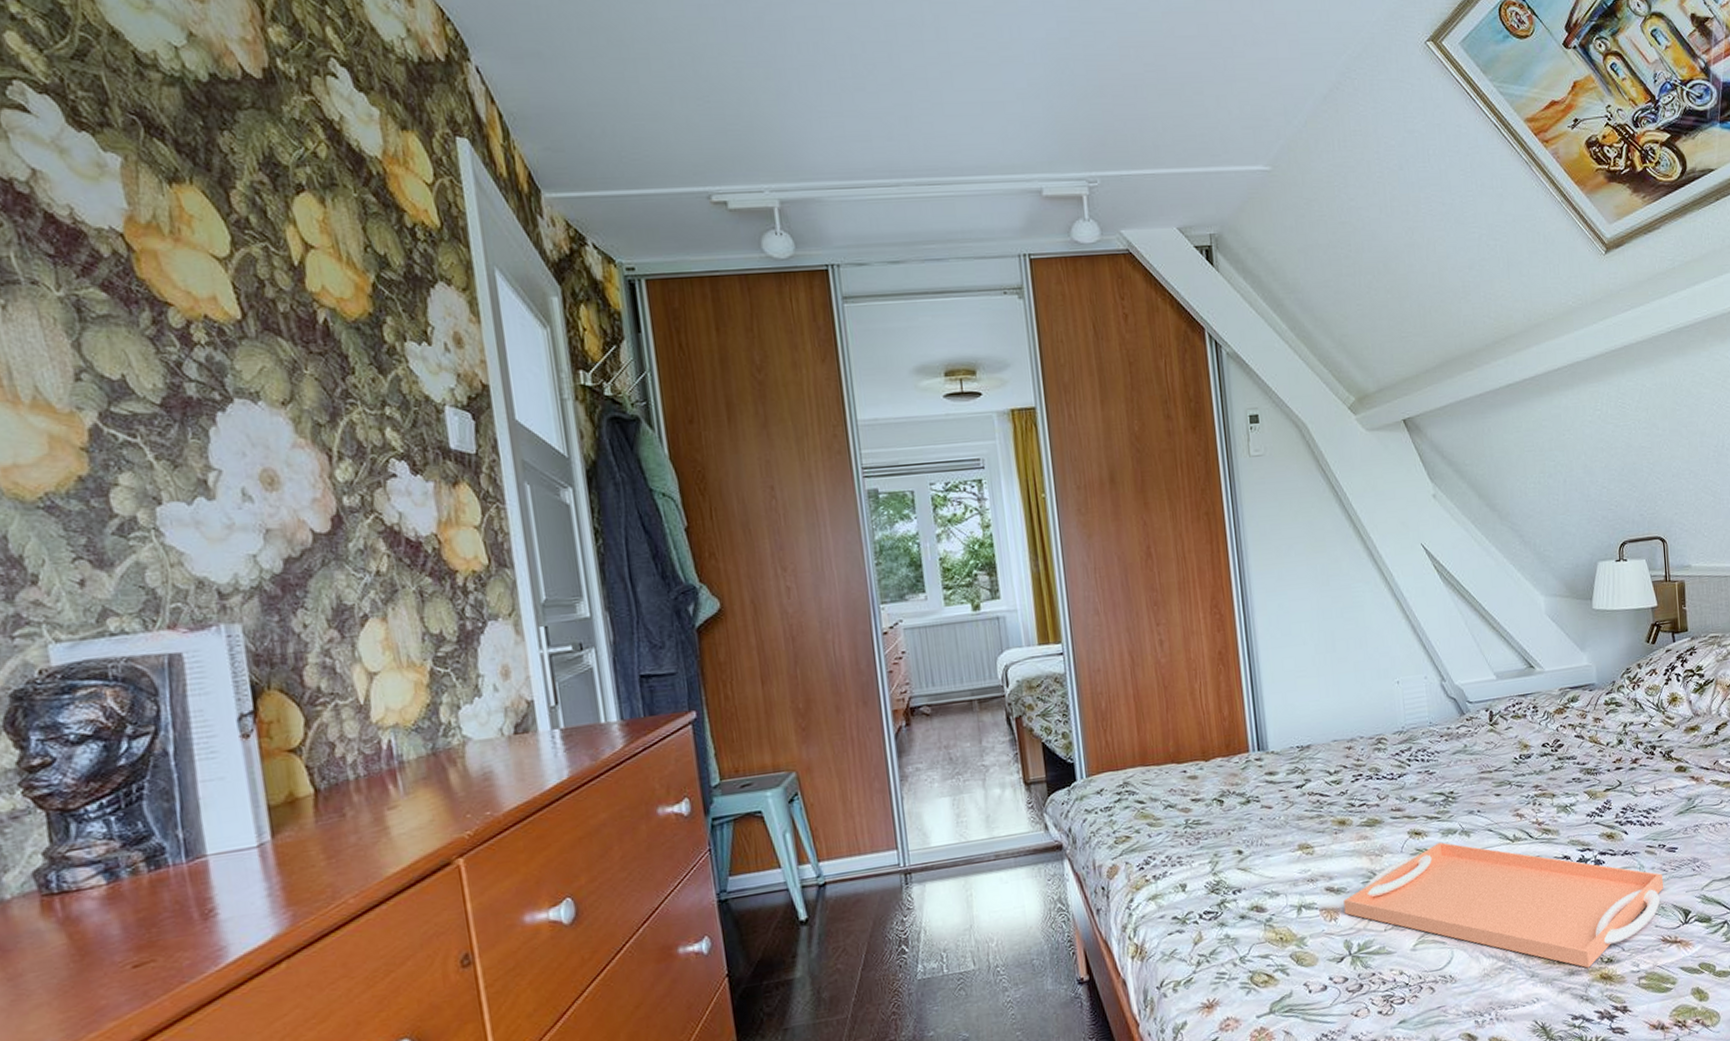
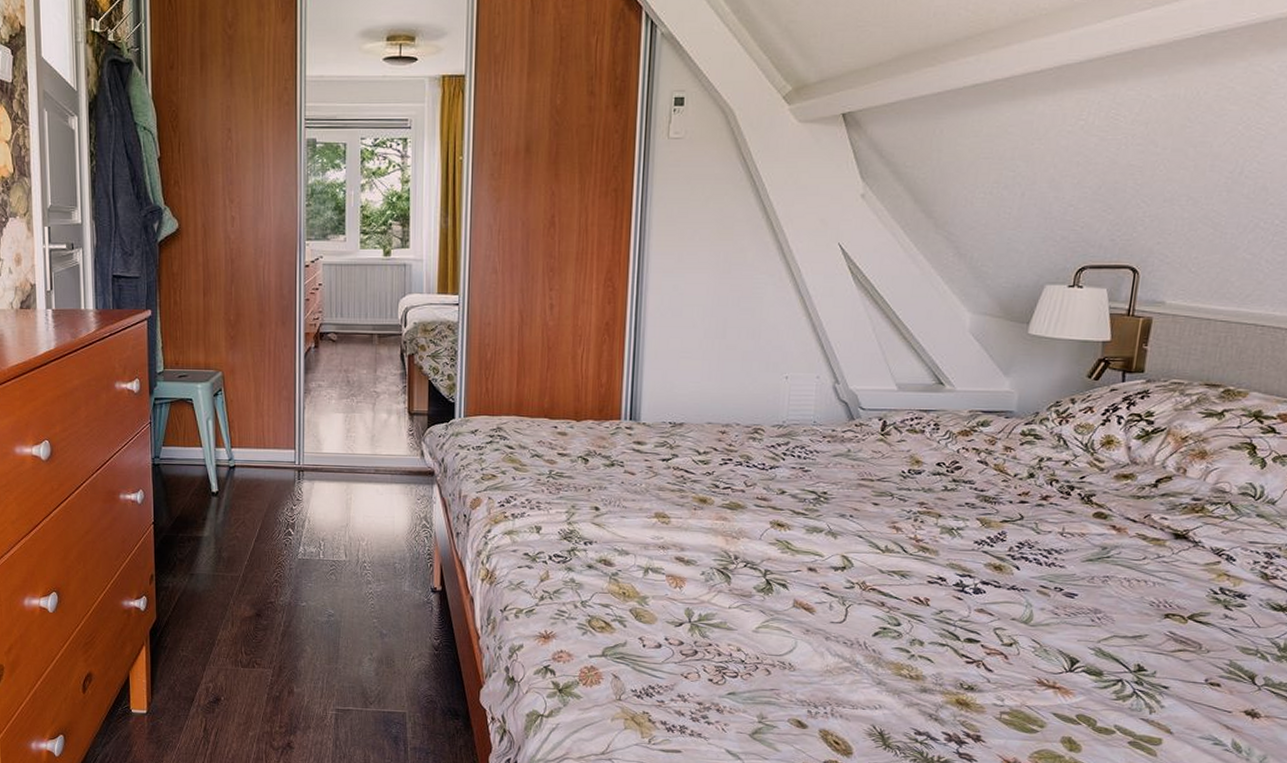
serving tray: present [1343,842,1664,968] -> none [691,537,1053,690]

